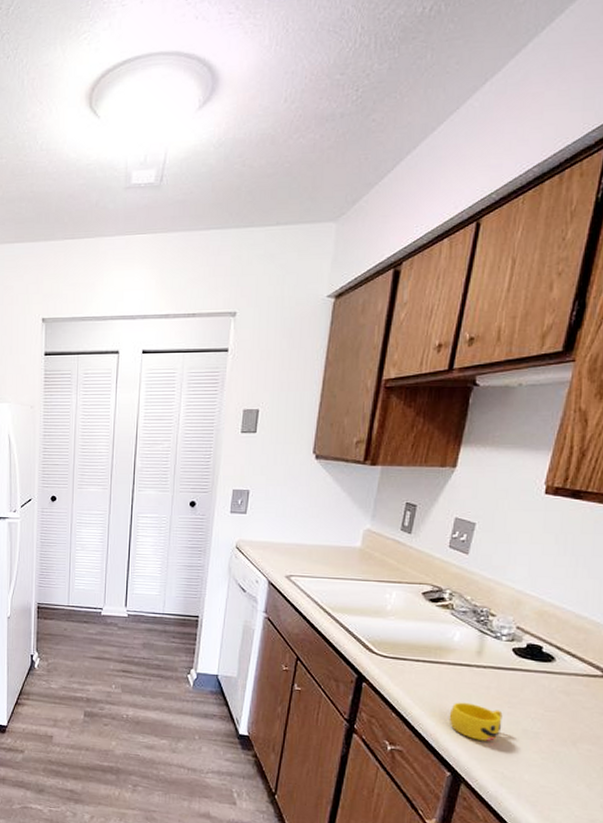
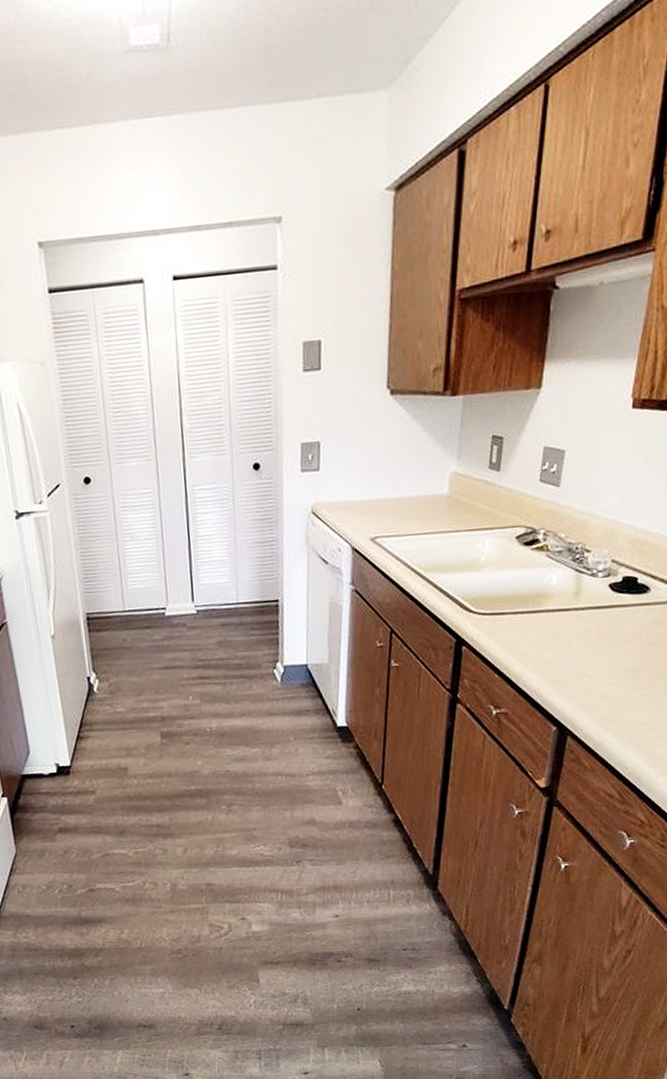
cup: present [449,702,503,741] -> none [551,649,603,688]

